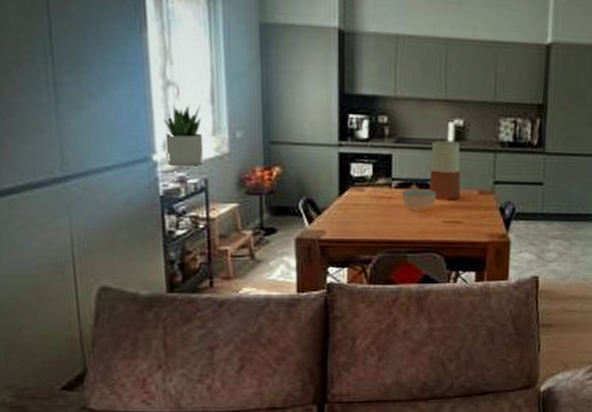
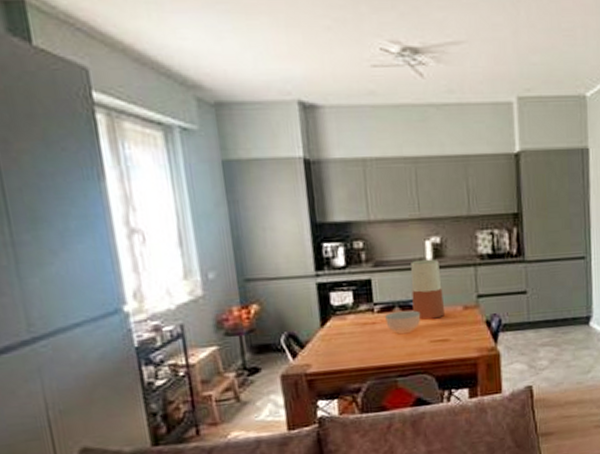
planter: present [164,105,204,168] -> none [132,250,177,316]

